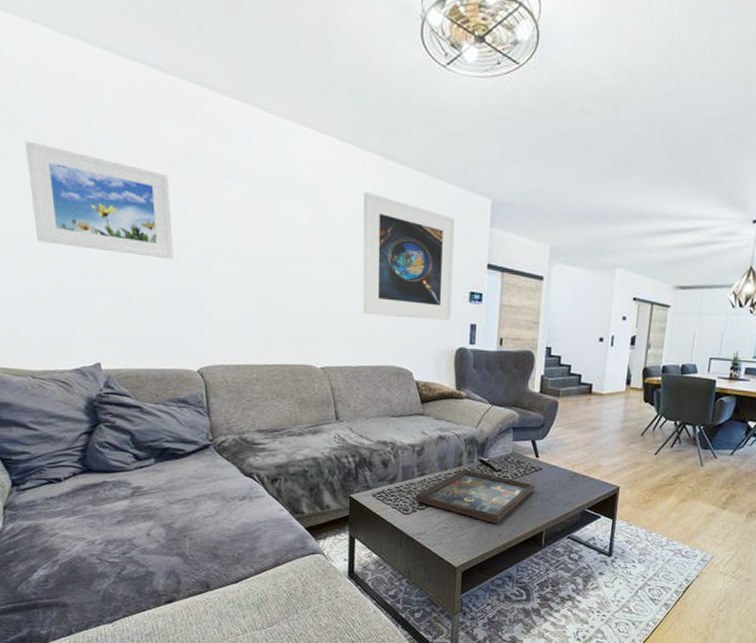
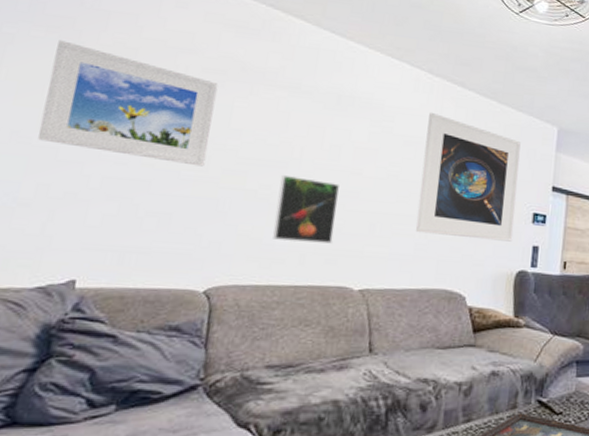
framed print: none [240,263,293,327] -> present [273,174,340,244]

